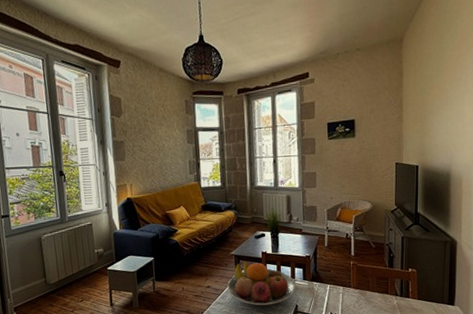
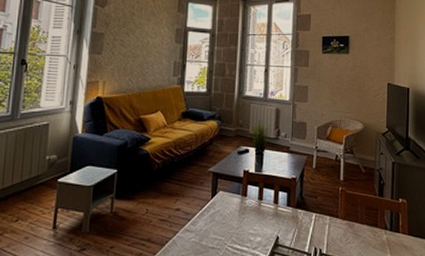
fruit bowl: present [227,261,296,306] -> none [200,180,278,236]

